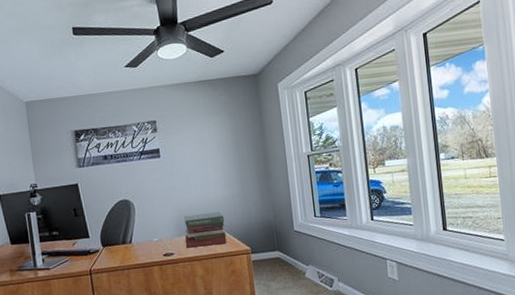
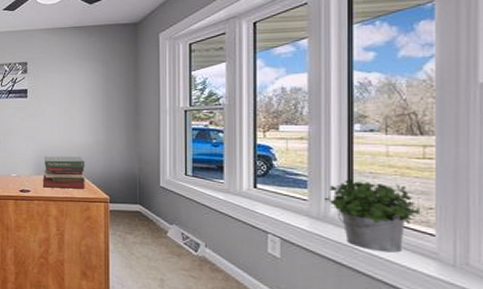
potted plant: none [425,201,493,261] -> present [323,179,421,253]

